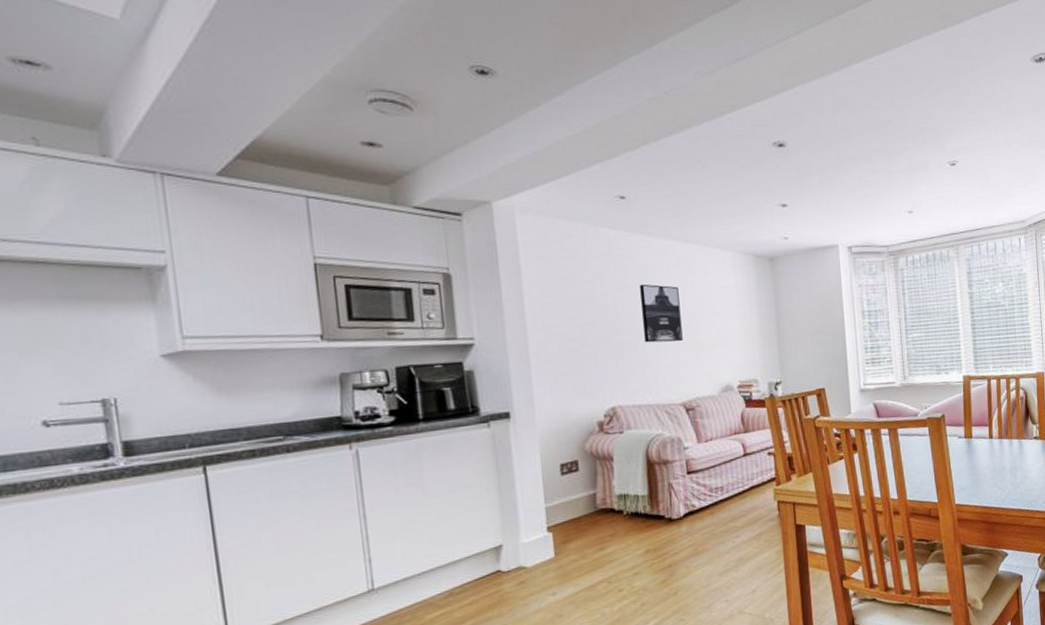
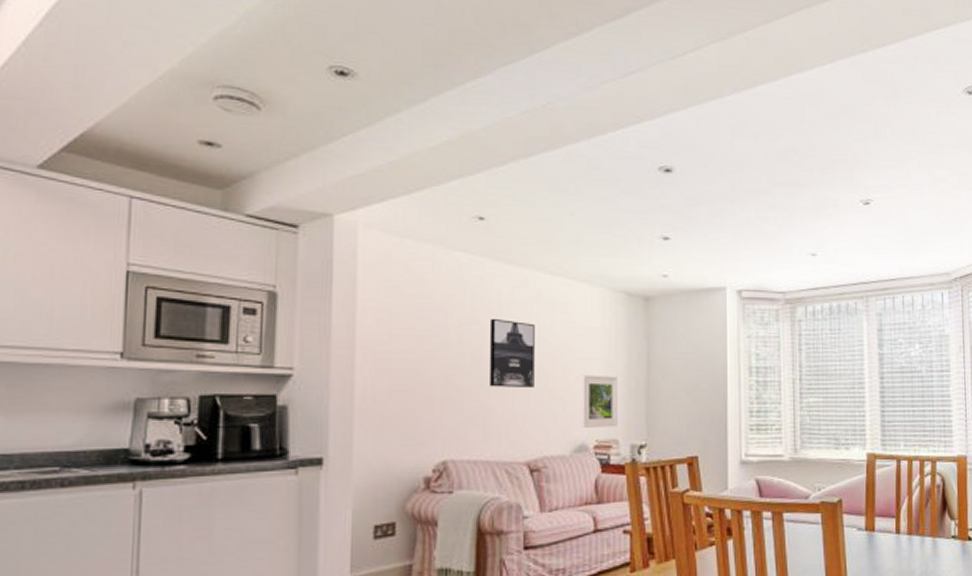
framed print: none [721,326,756,371] -> present [581,374,617,428]

